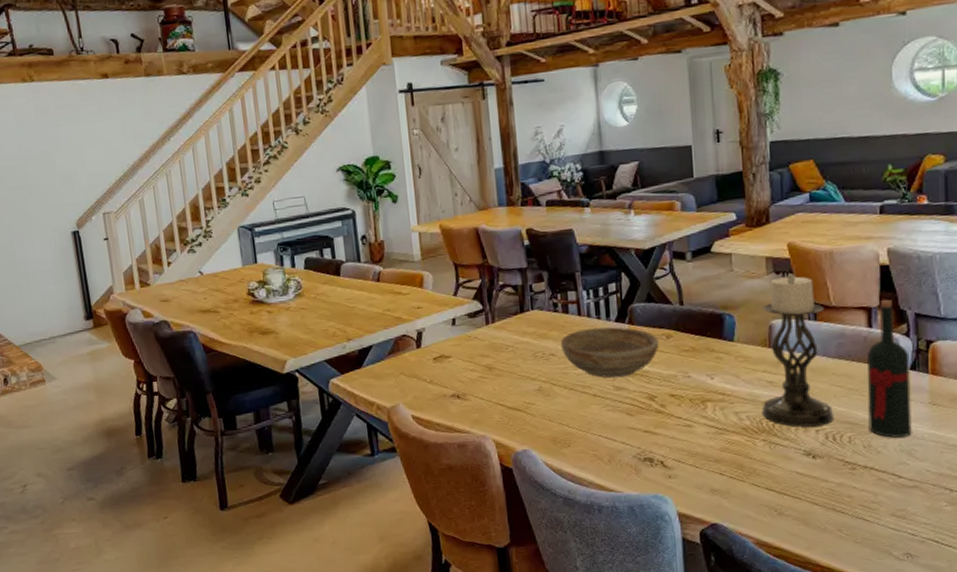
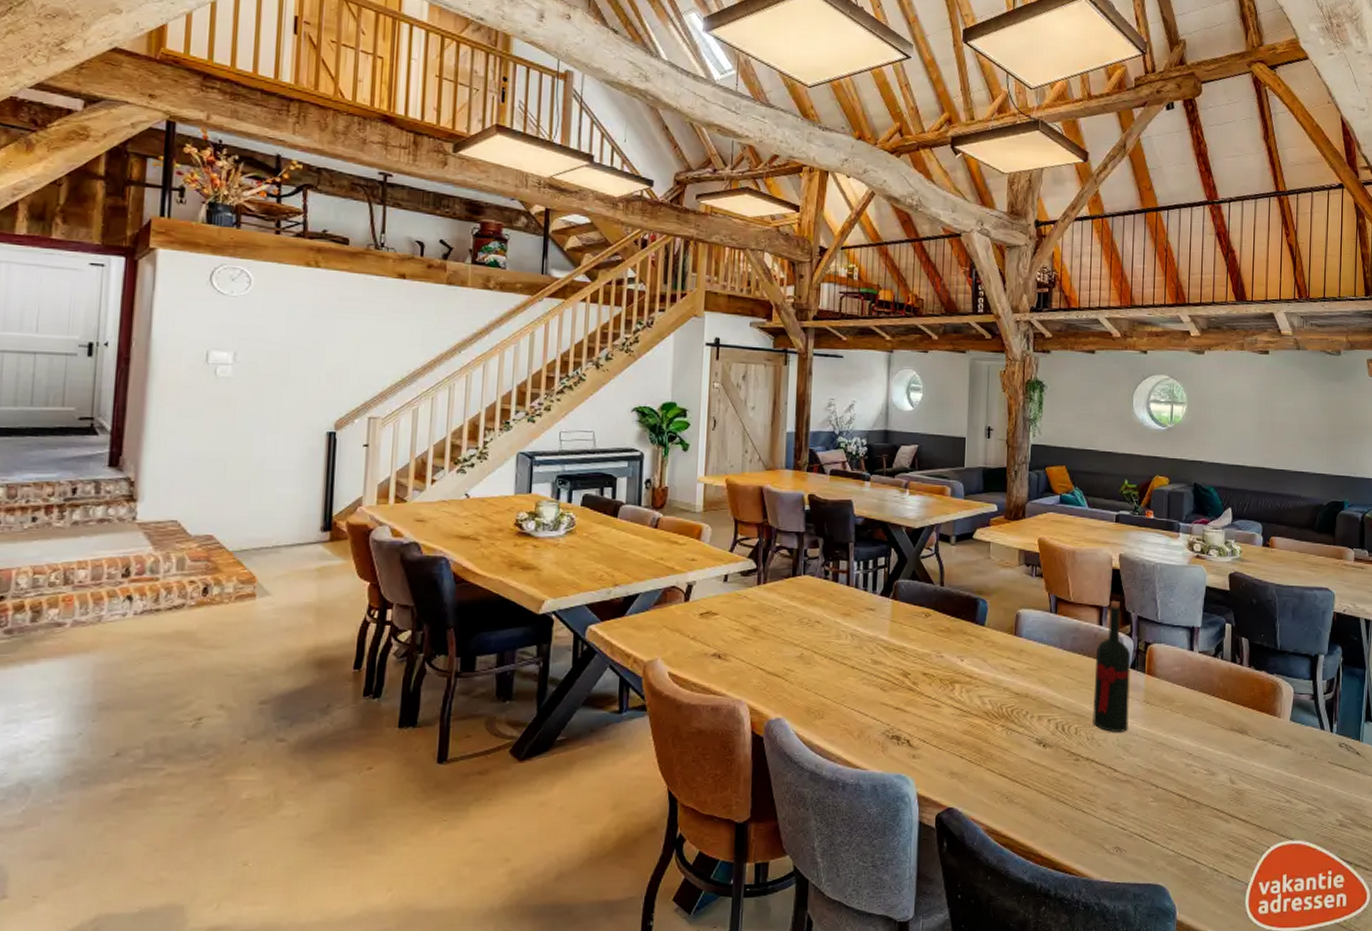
bowl: present [560,327,659,379] -> none [826,600,918,652]
candle holder: present [762,273,835,428] -> none [1003,567,1065,717]

